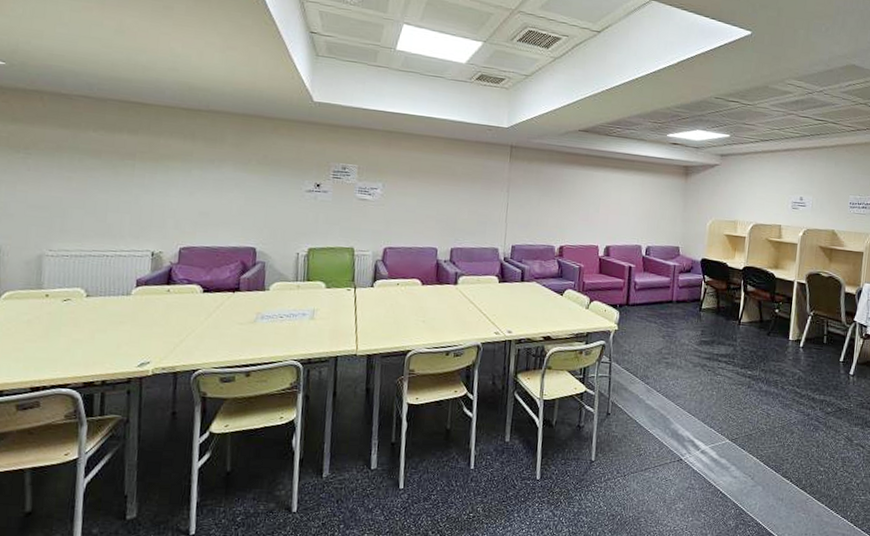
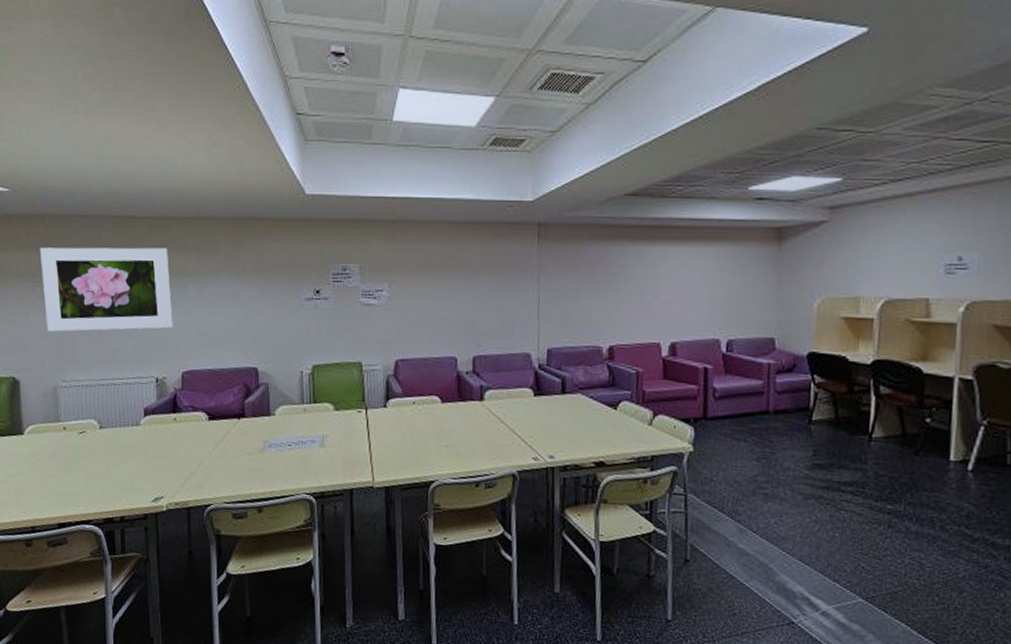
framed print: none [34,122,175,207] -> present [39,247,173,332]

